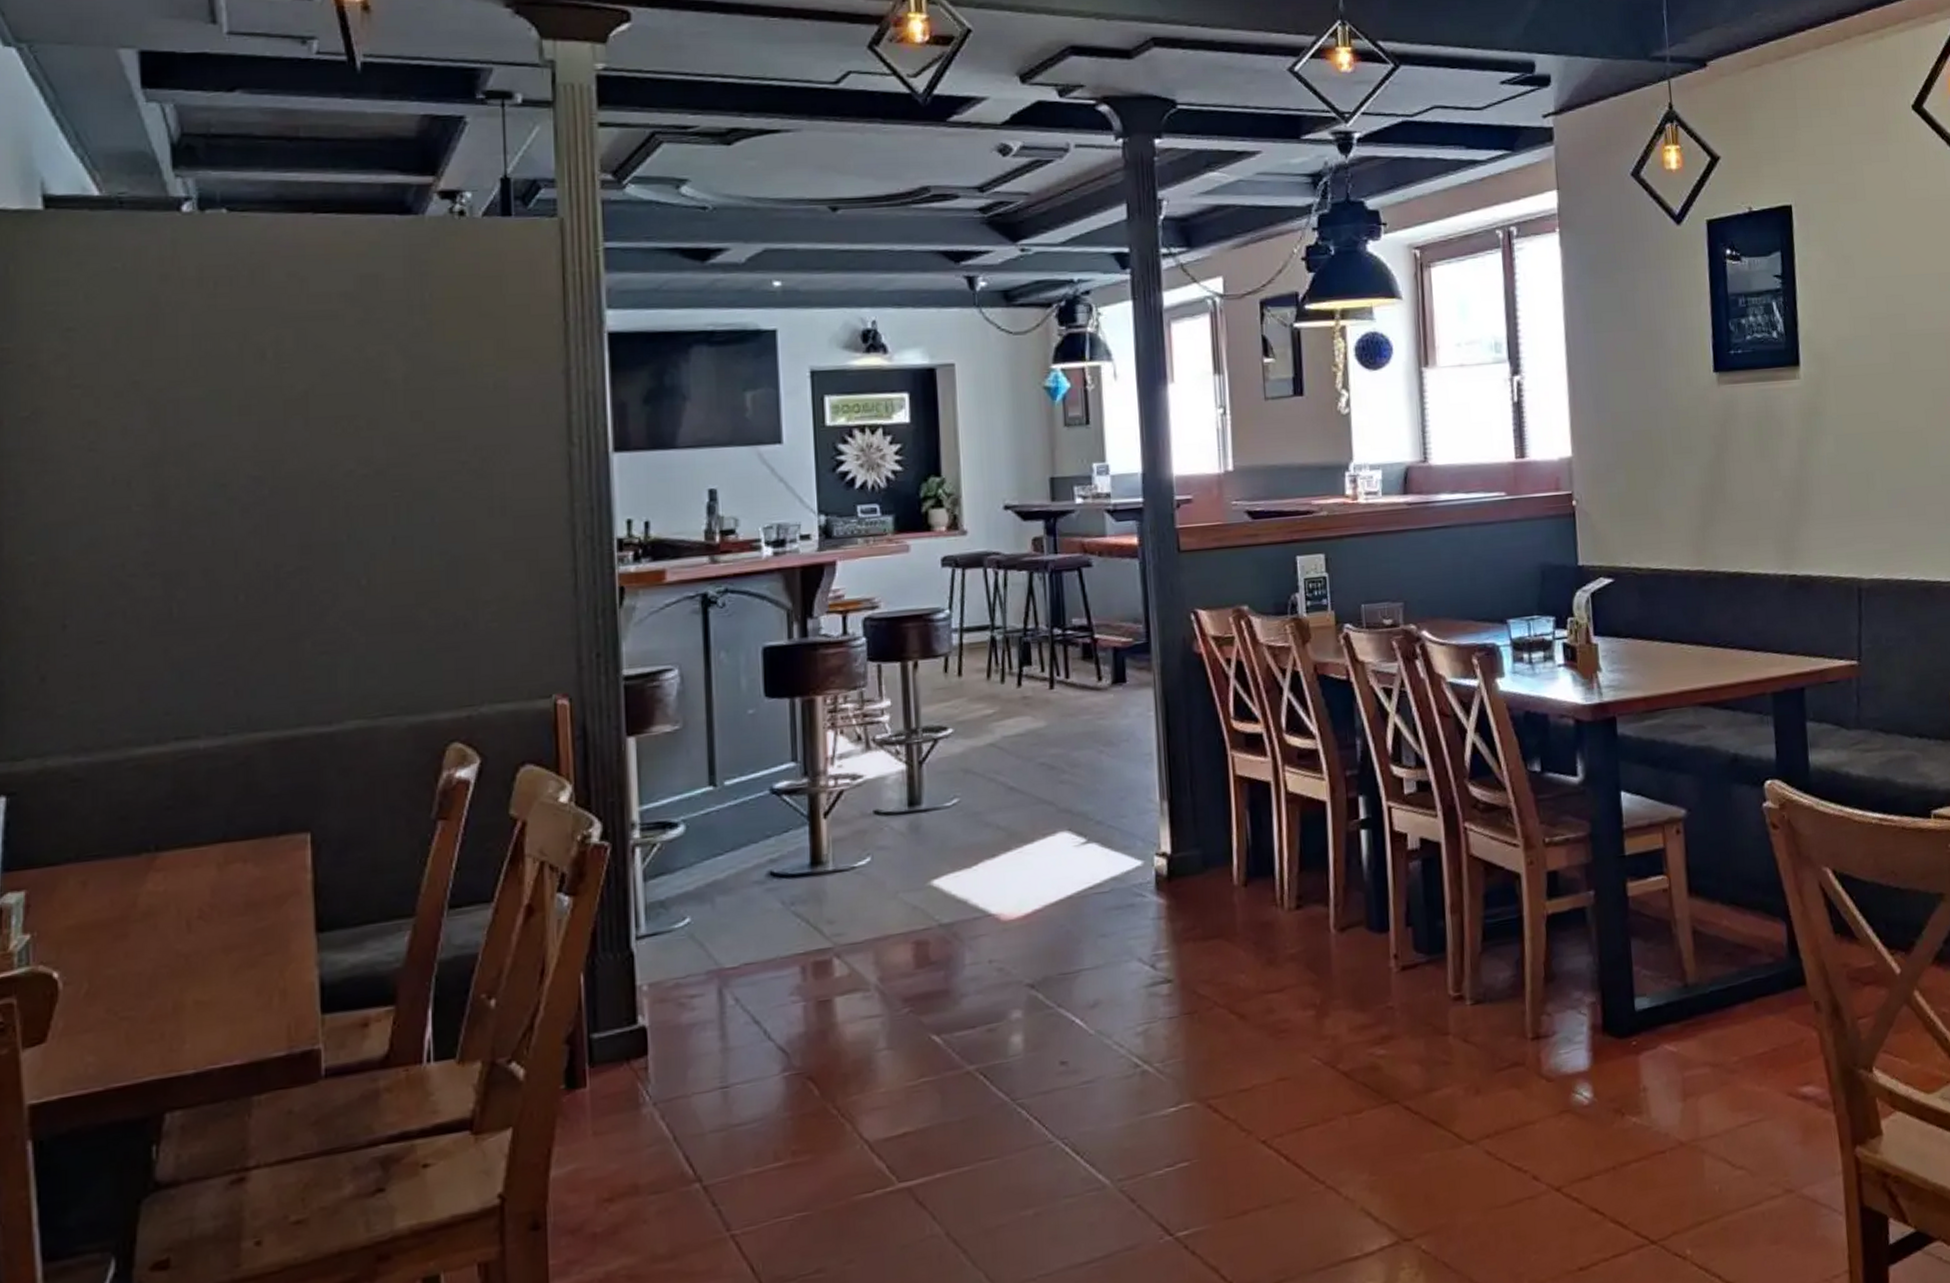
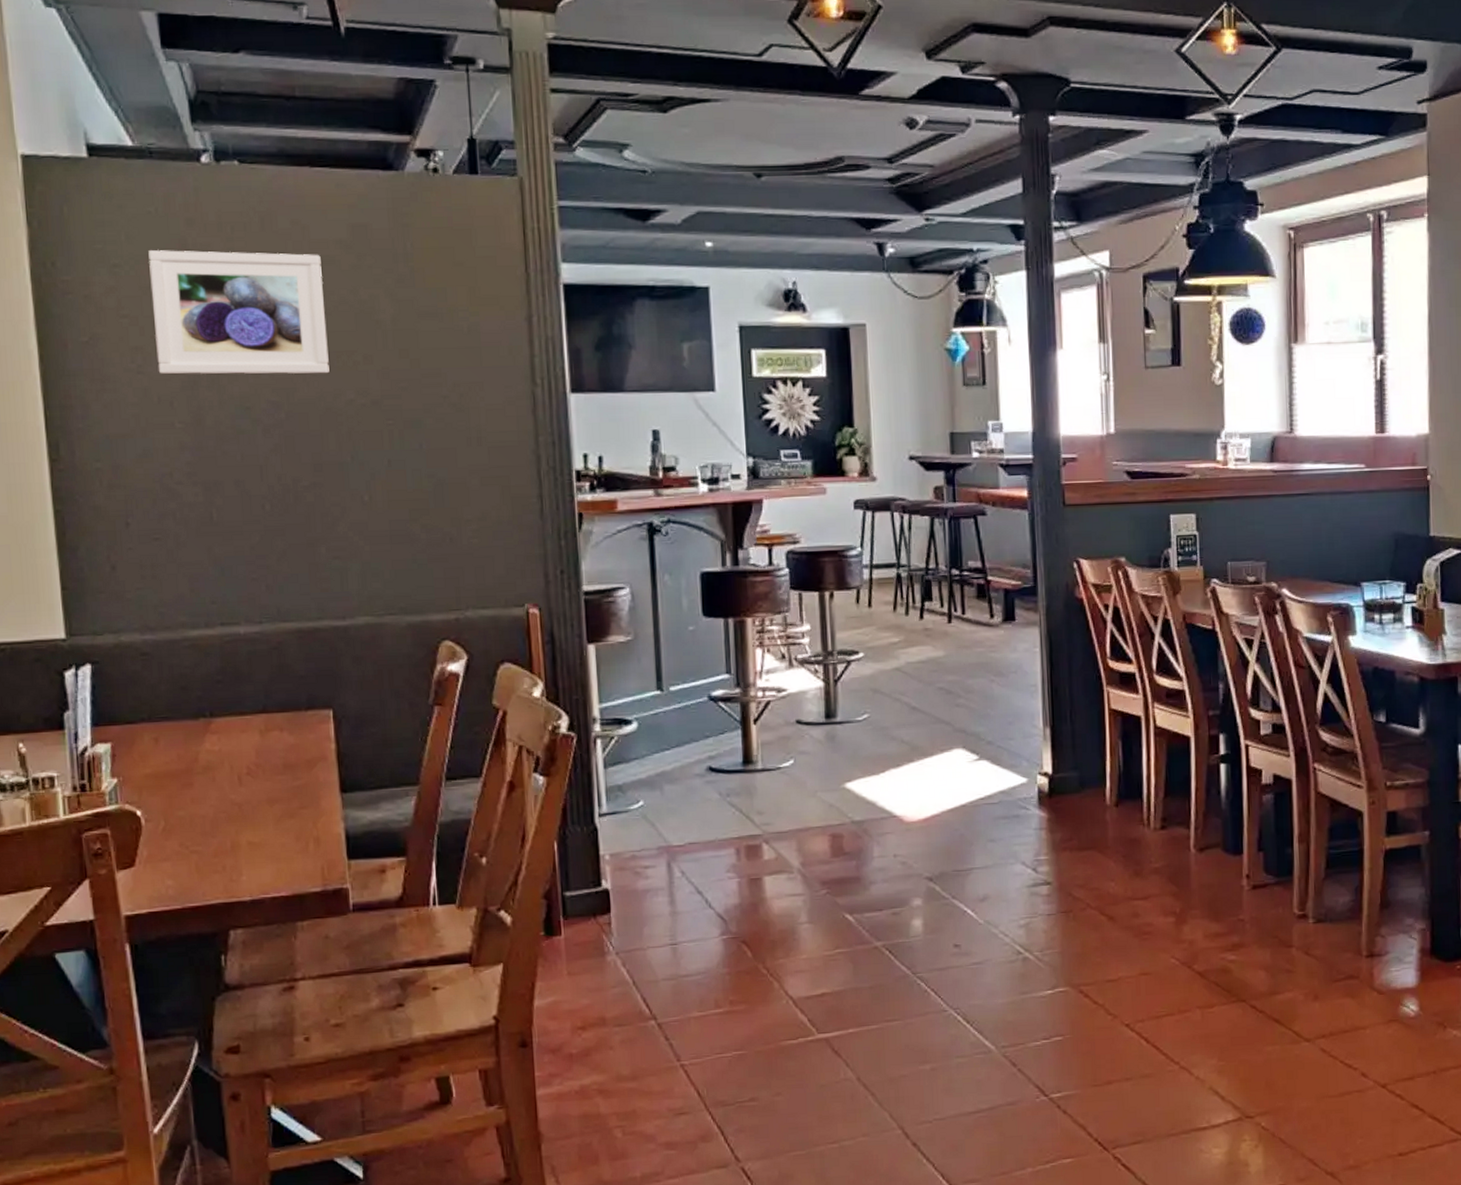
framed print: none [111,309,326,450] -> present [148,250,330,375]

